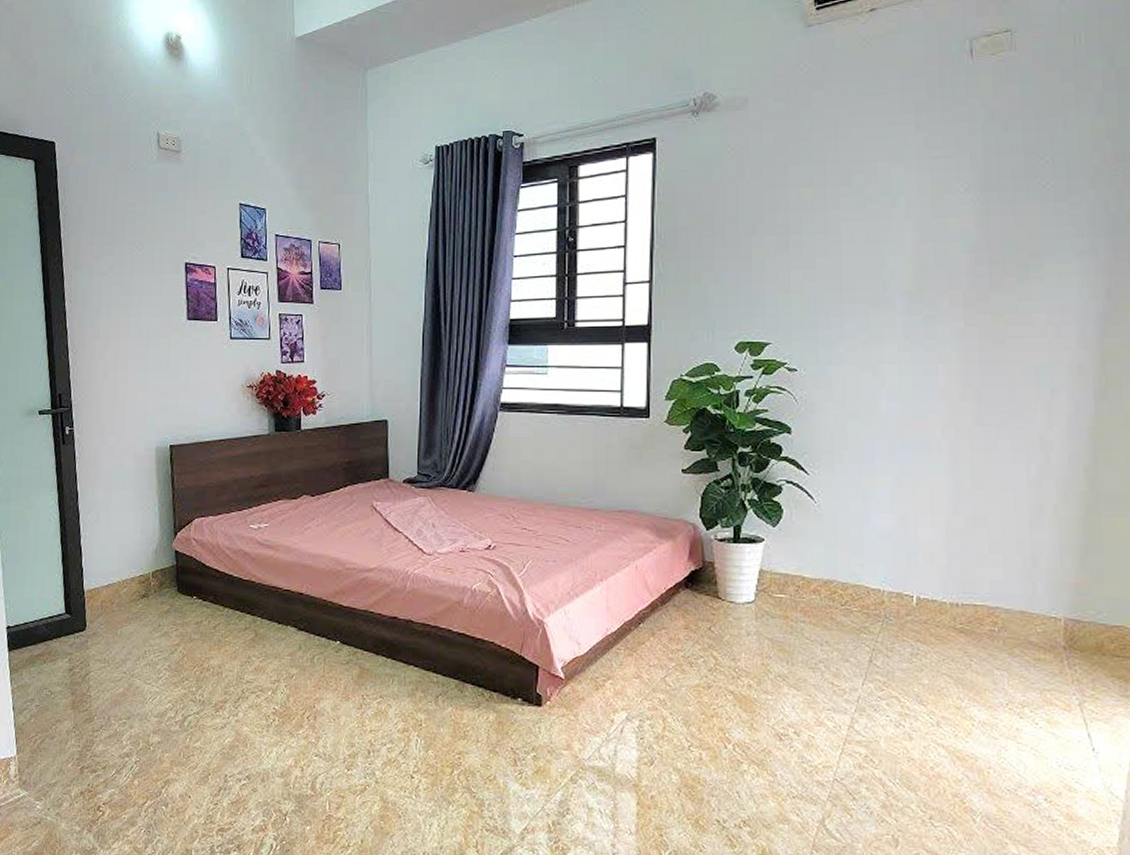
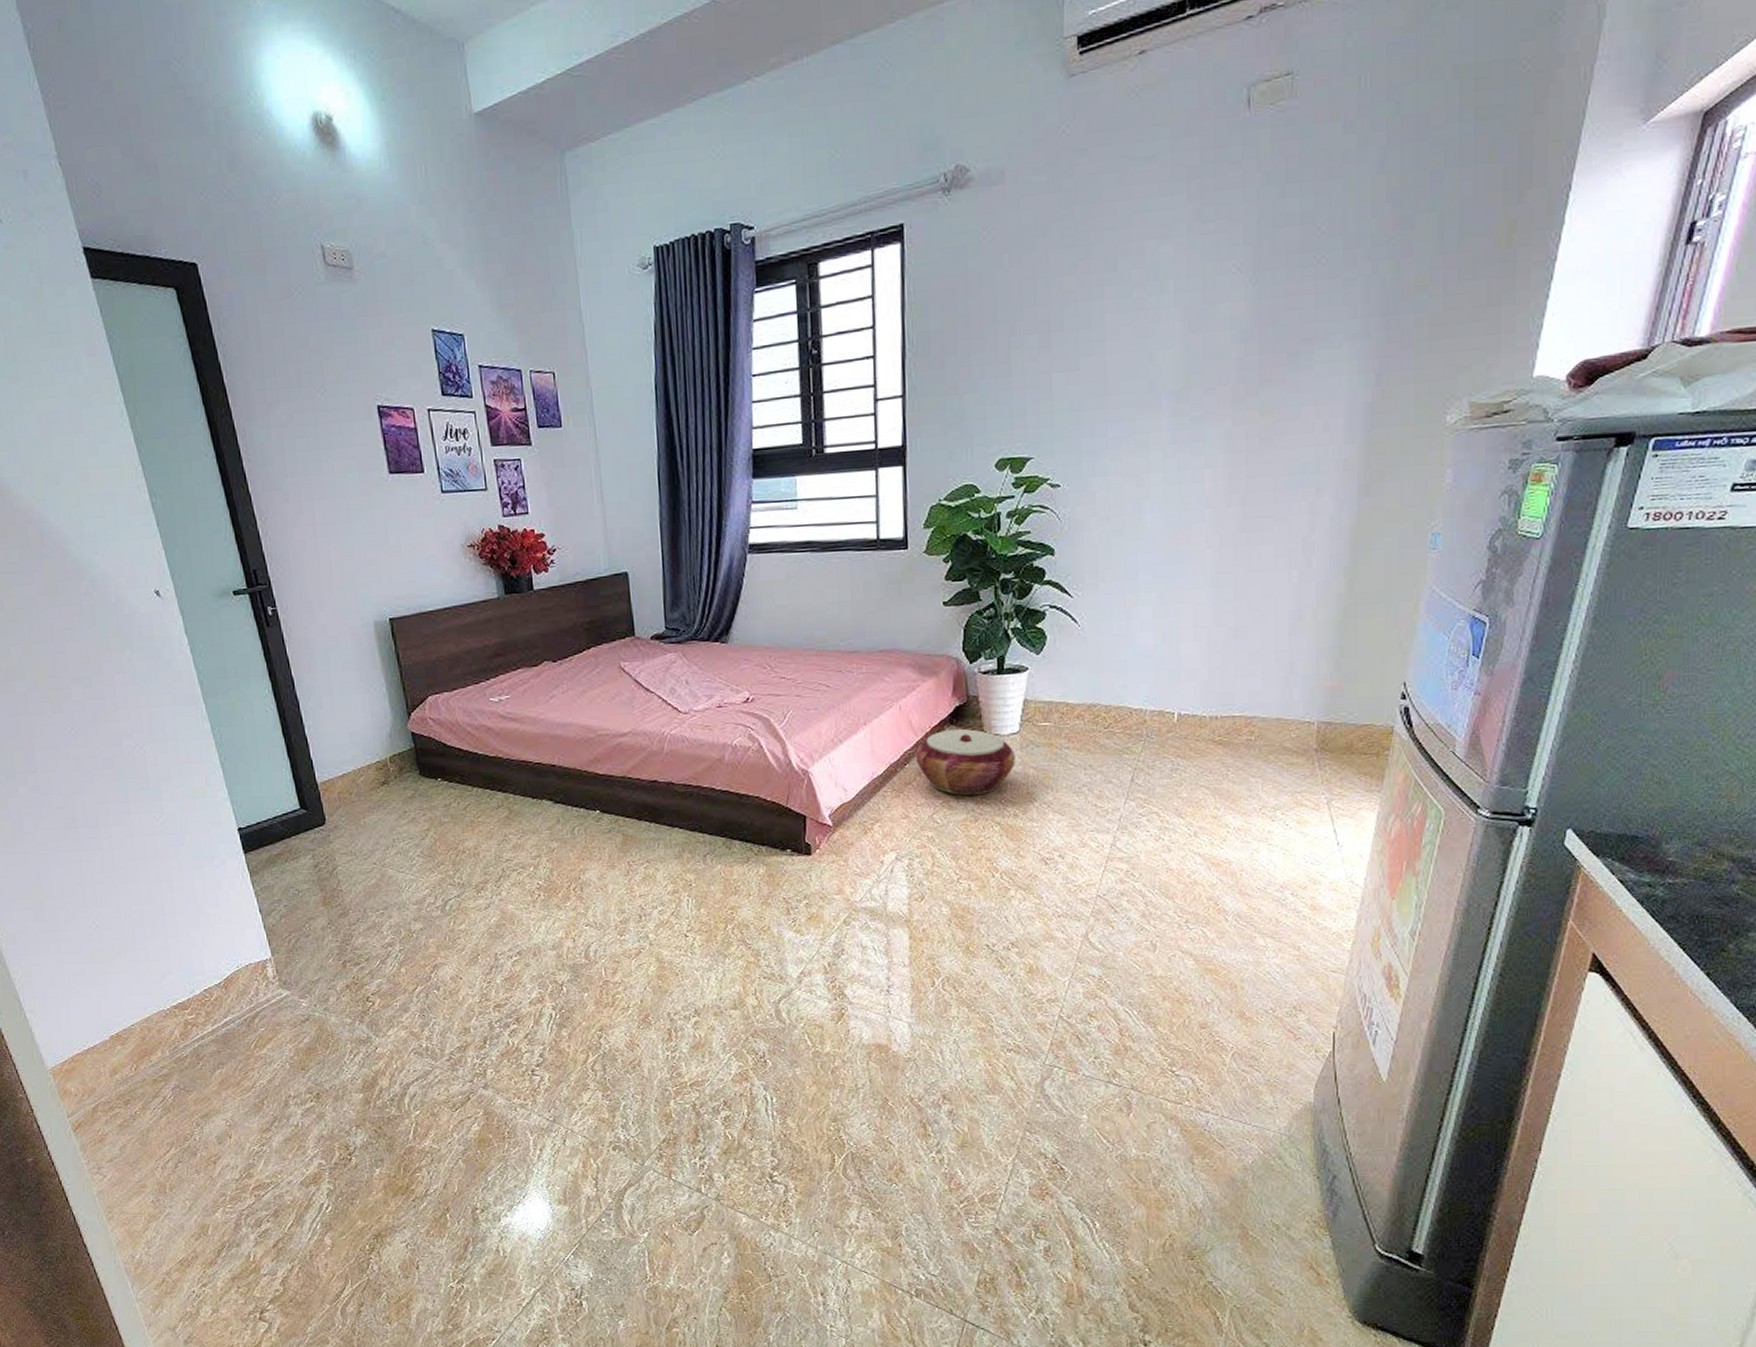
basket: none [650,593,750,662] -> present [915,729,1015,796]

